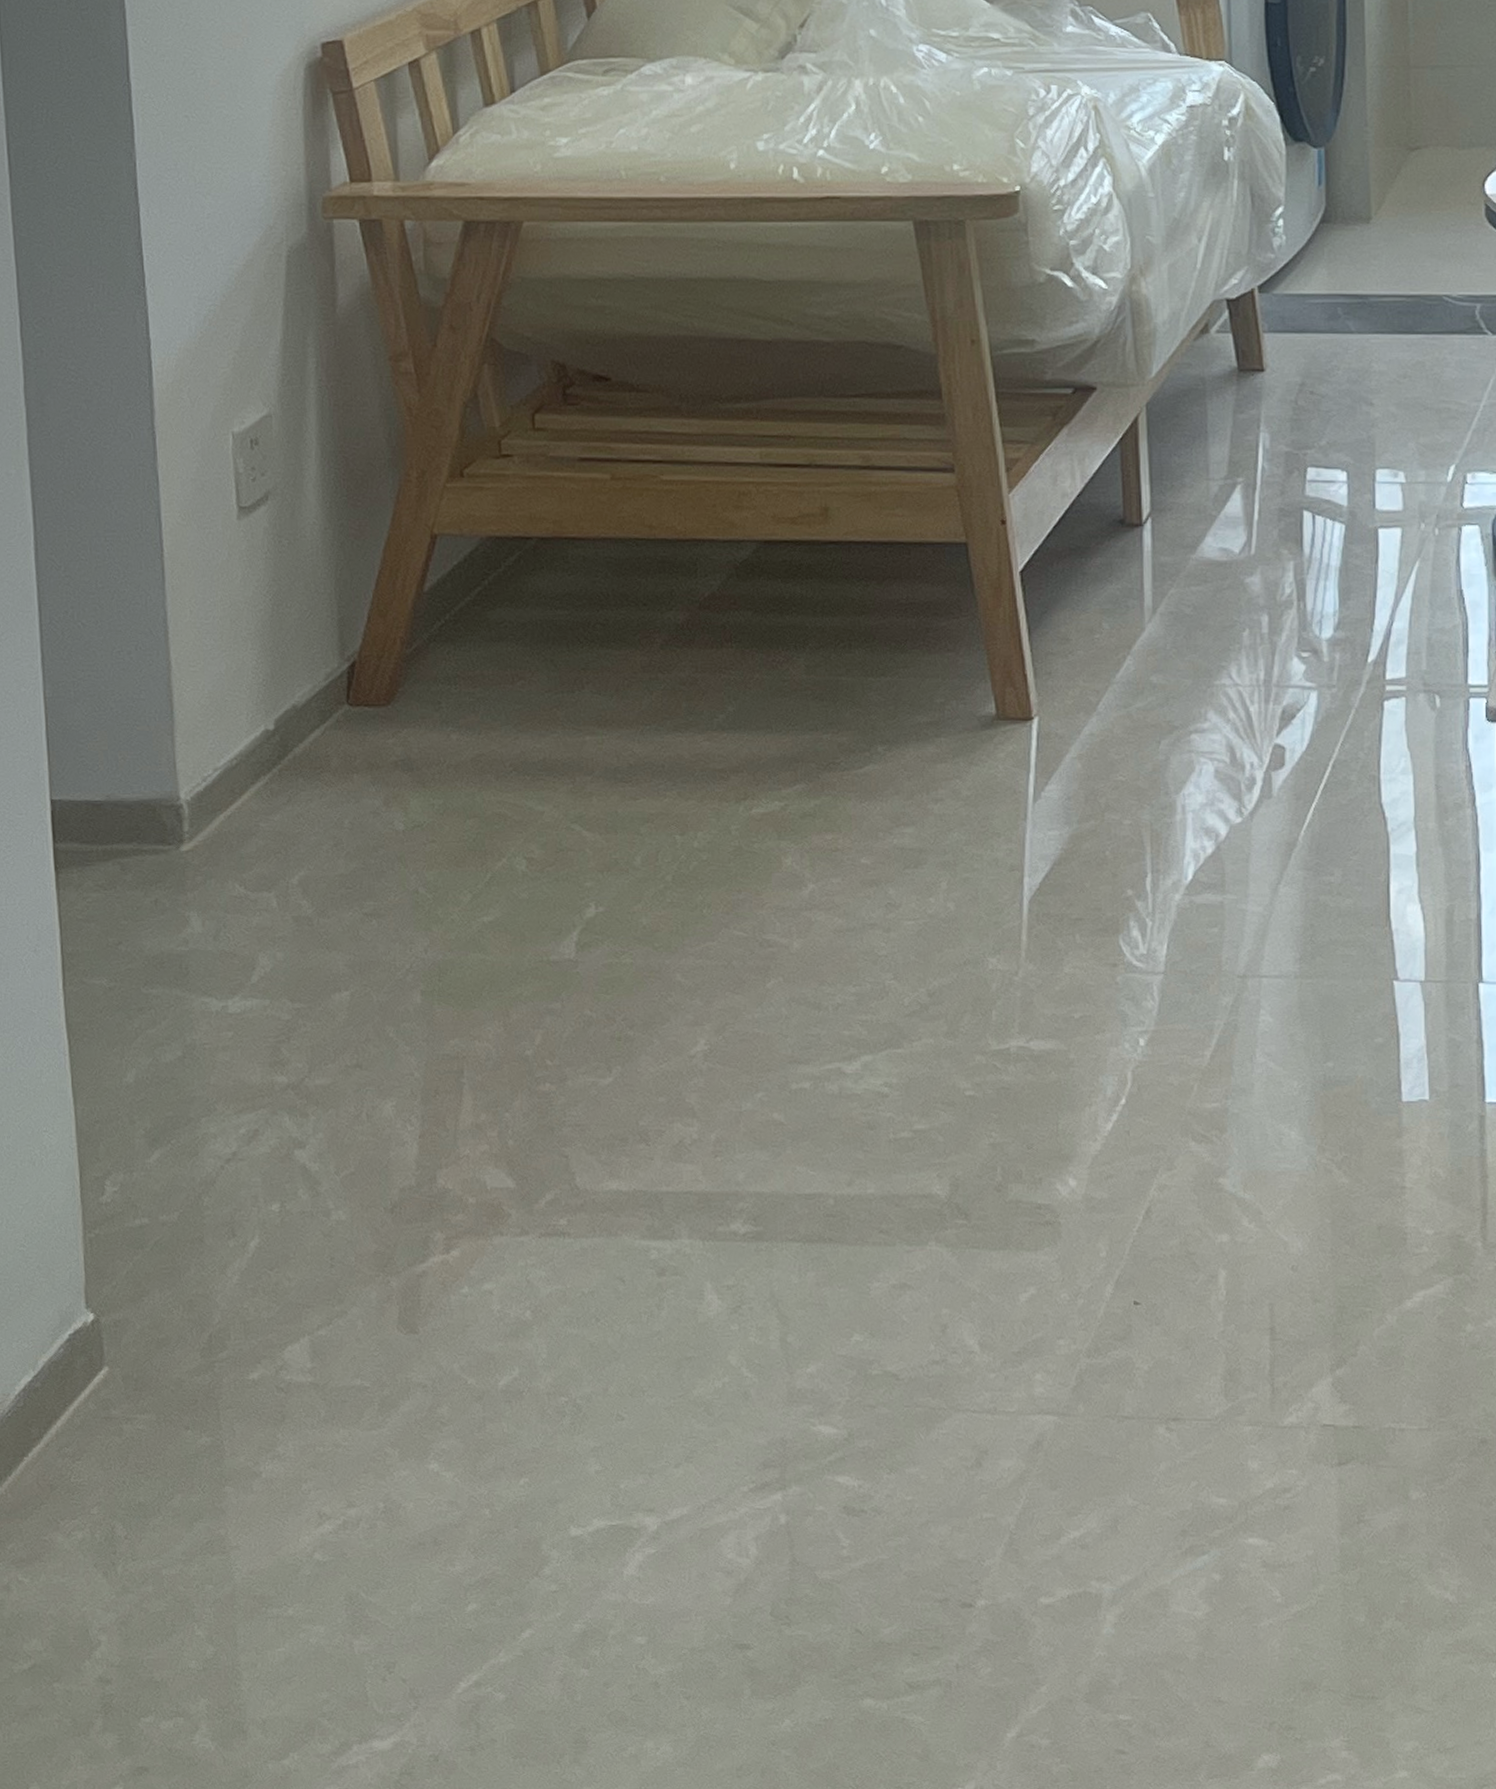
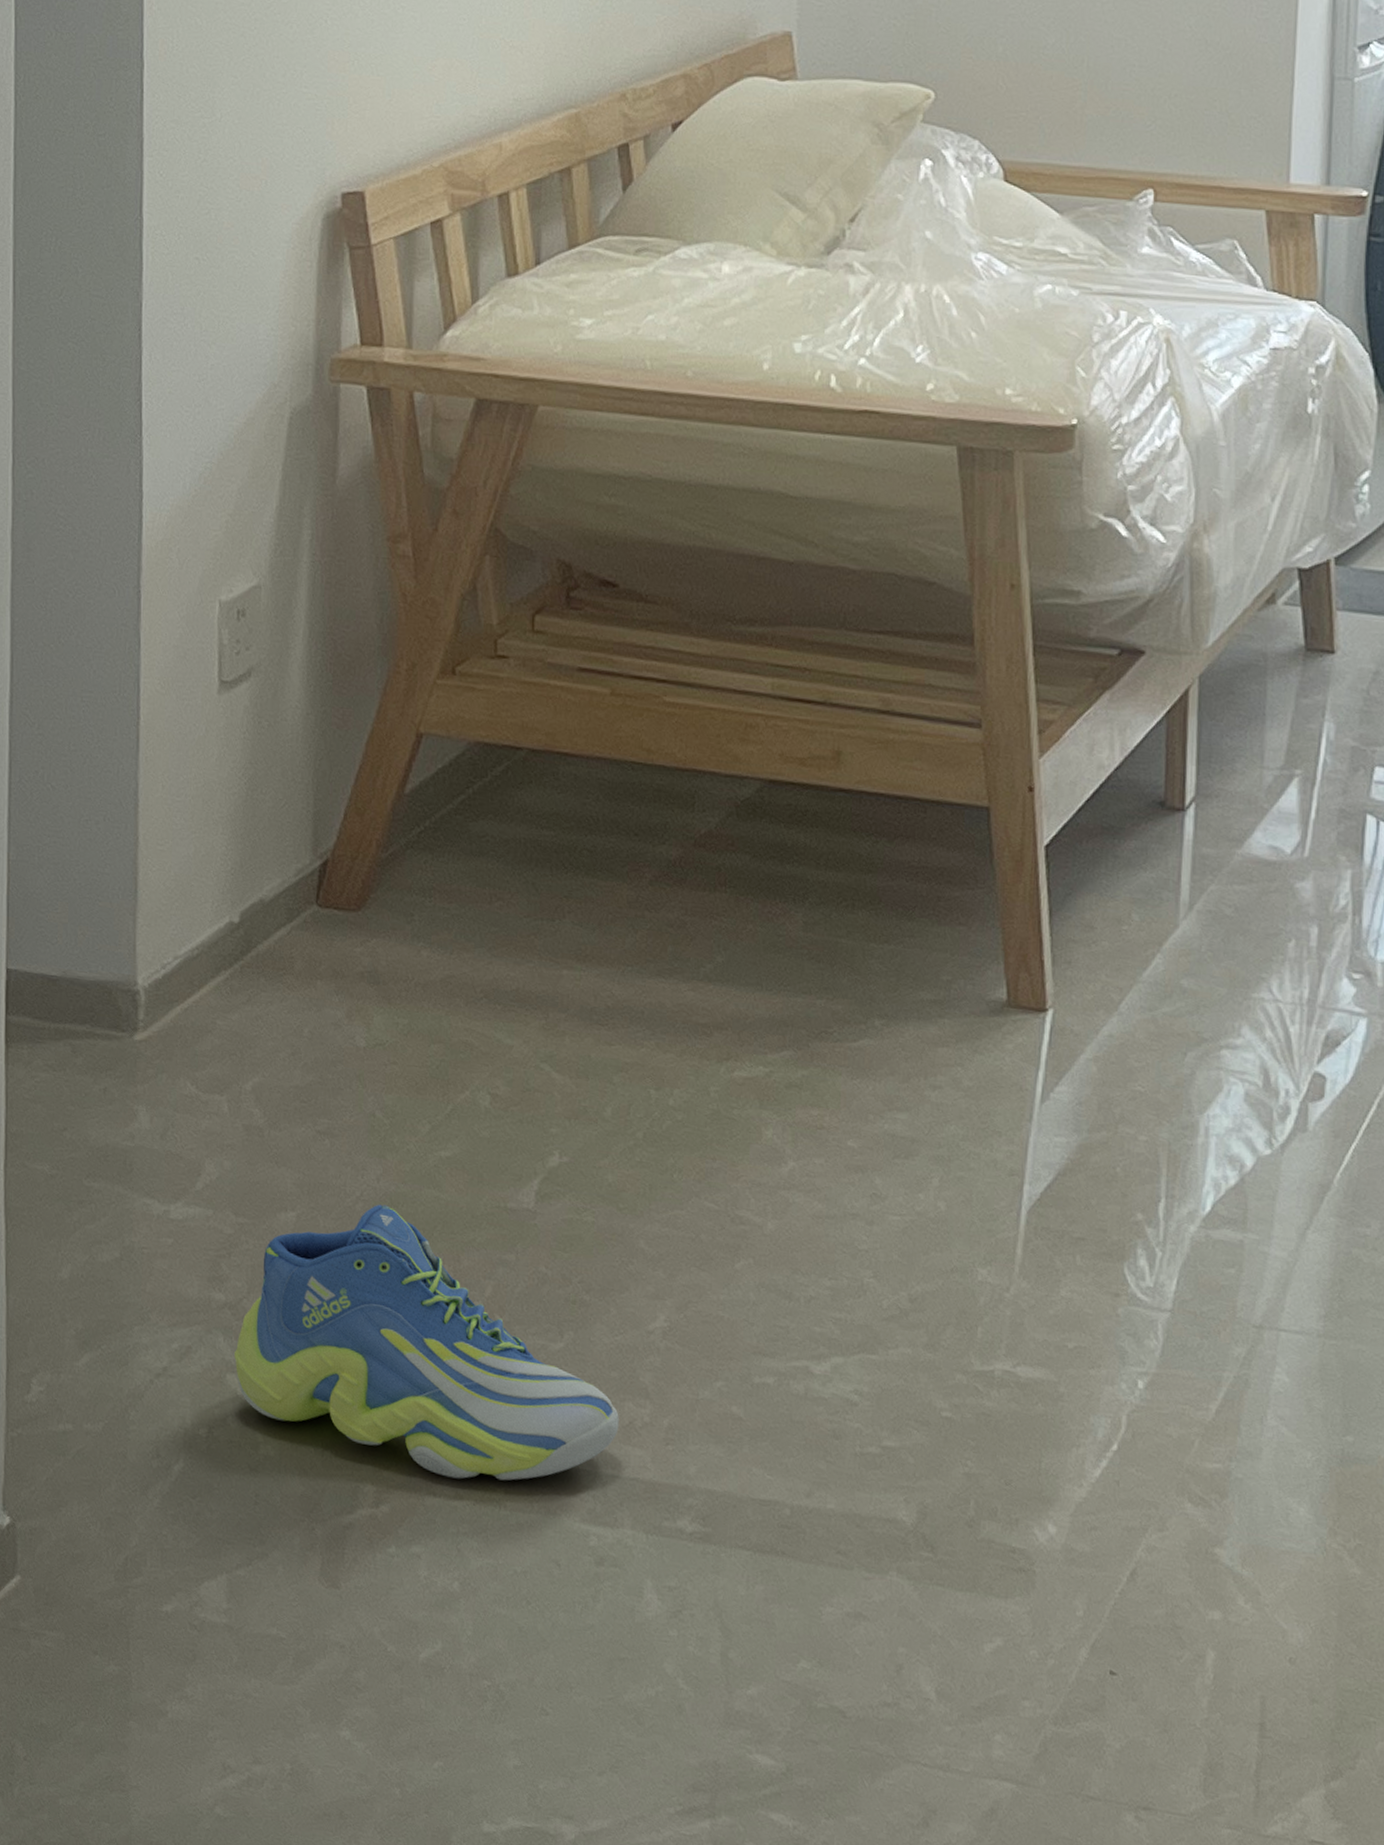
sneaker: none [300,973,670,1216] -> present [234,1204,619,1481]

